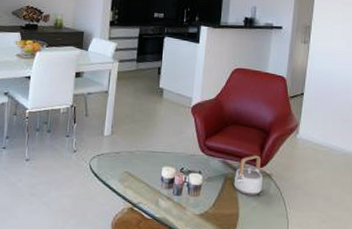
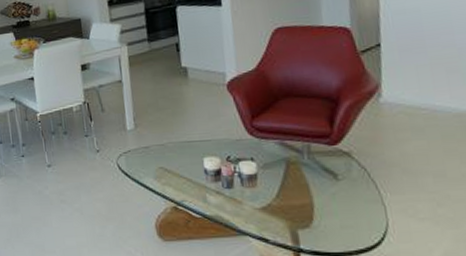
teapot: present [233,155,262,195] -> none [299,130,341,180]

